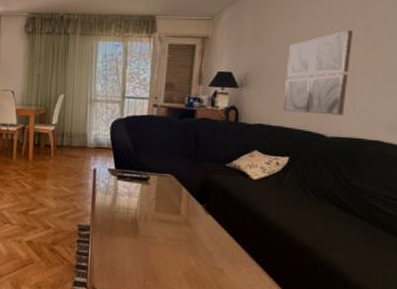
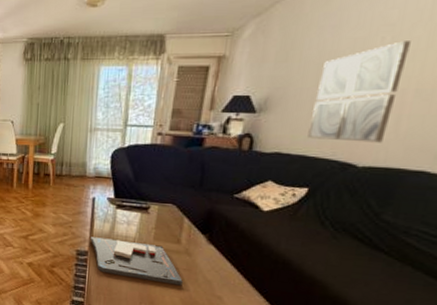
board game: none [92,210,185,259] -> present [90,237,183,286]

